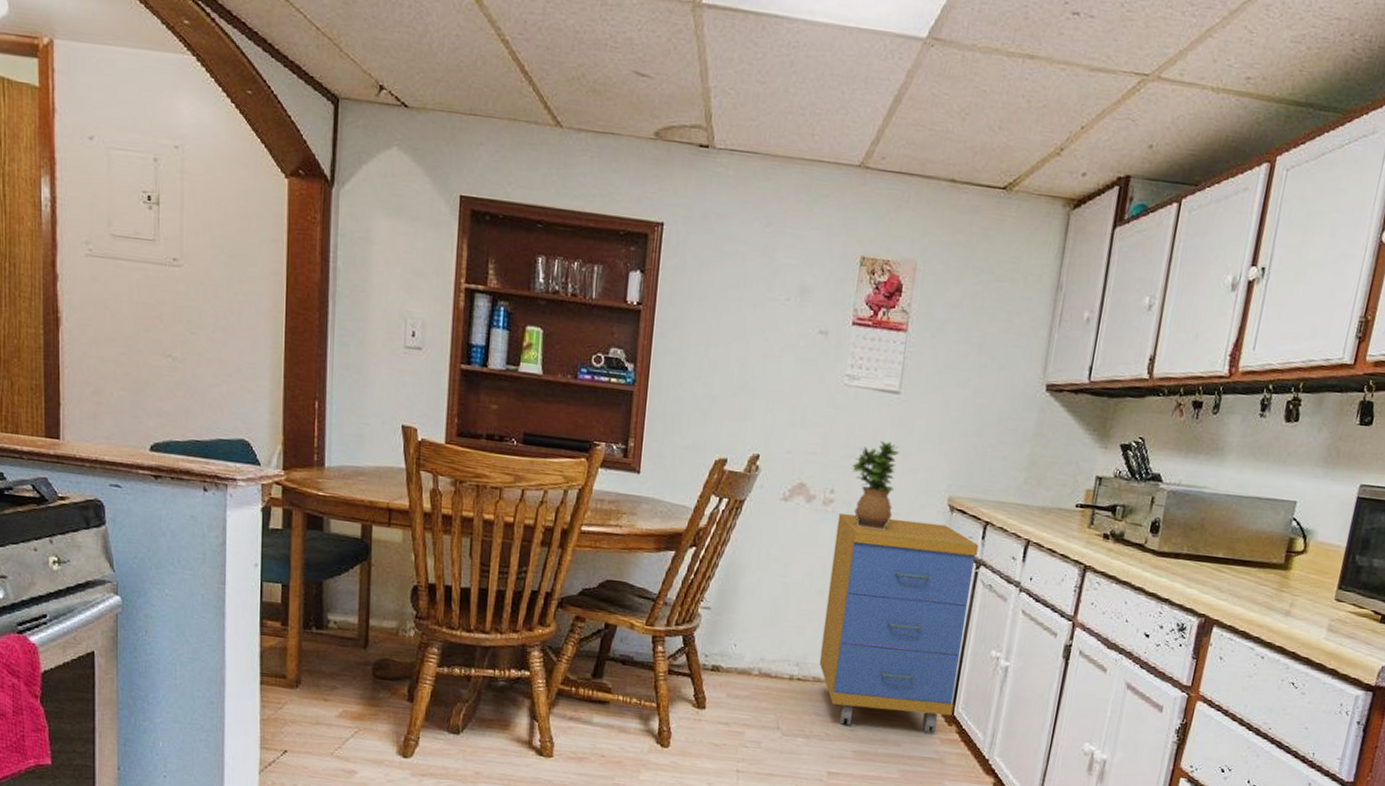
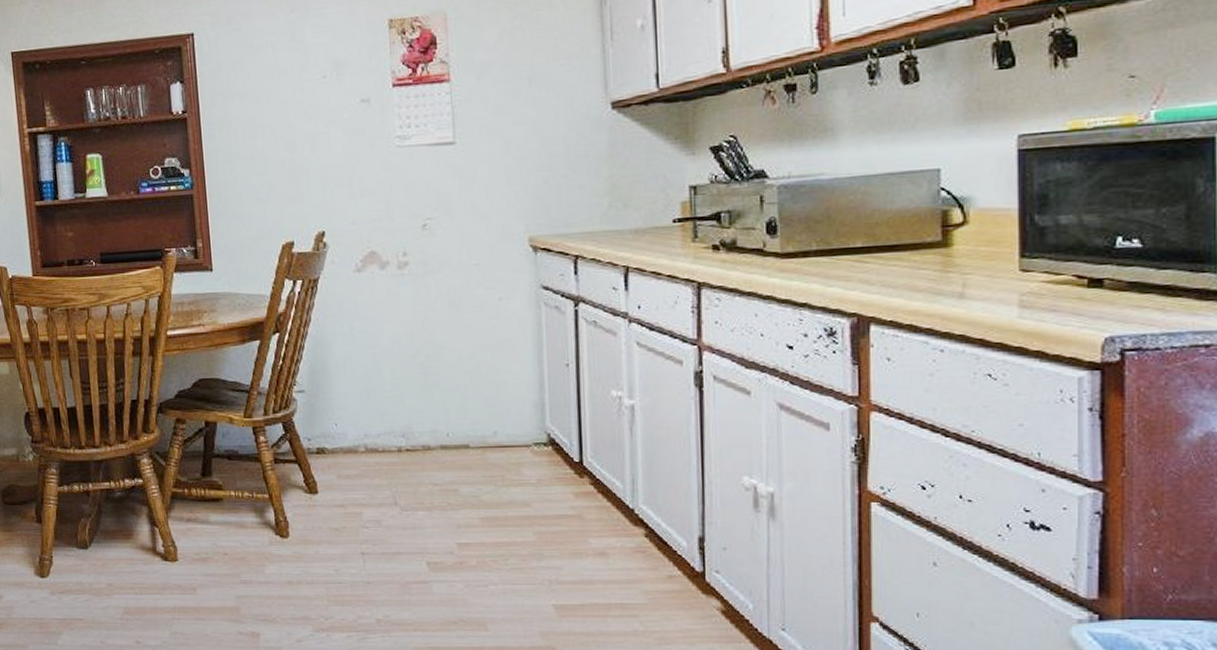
storage cabinet: present [819,513,979,734] -> none [416,266,582,492]
potted plant: present [852,441,900,531] -> none [420,194,473,286]

